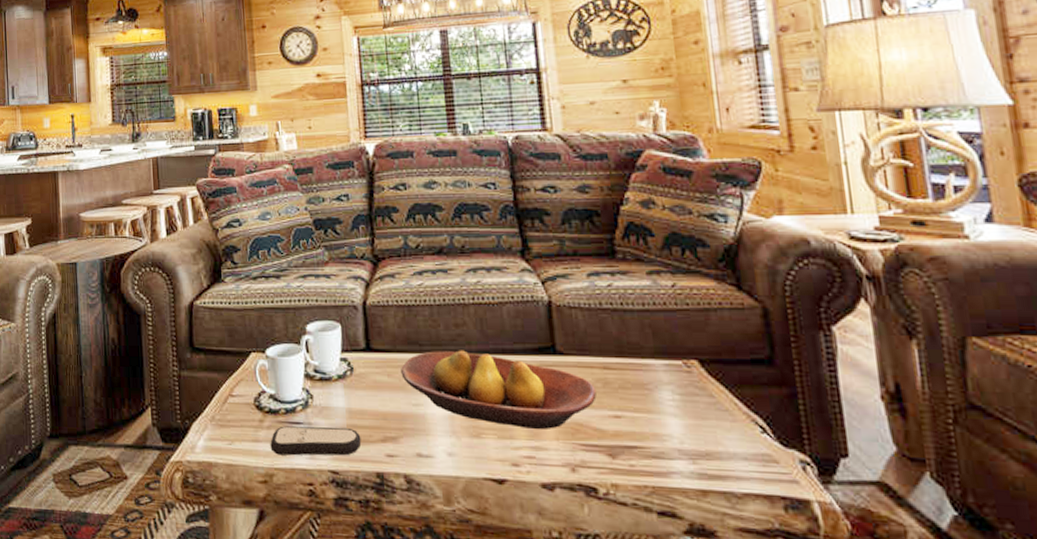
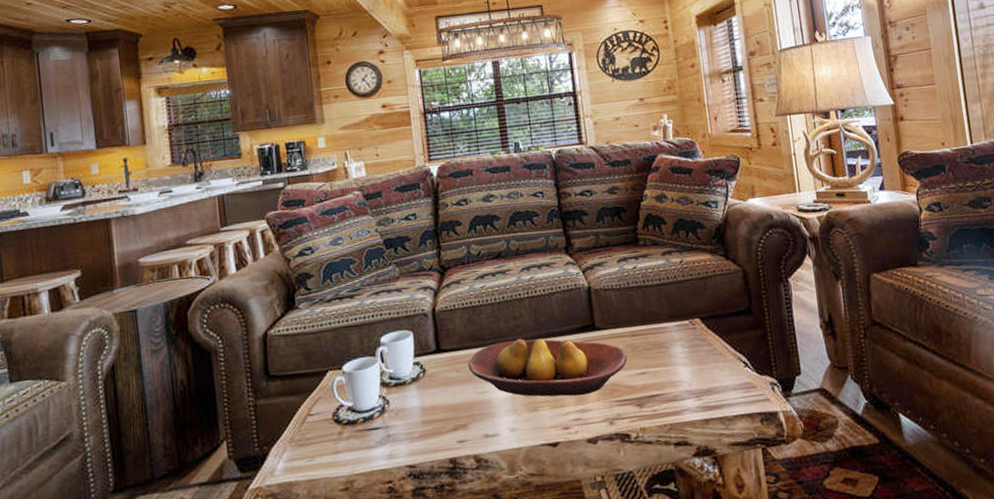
remote control: present [270,426,362,456] -> none [349,423,435,462]

